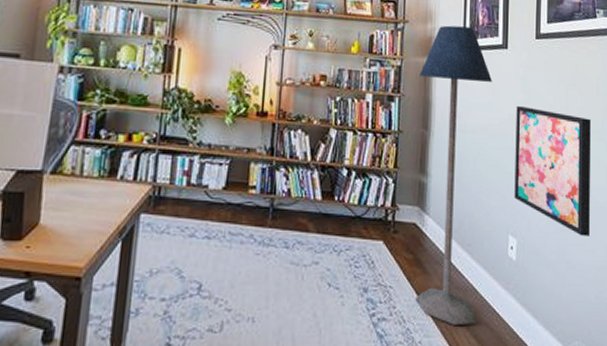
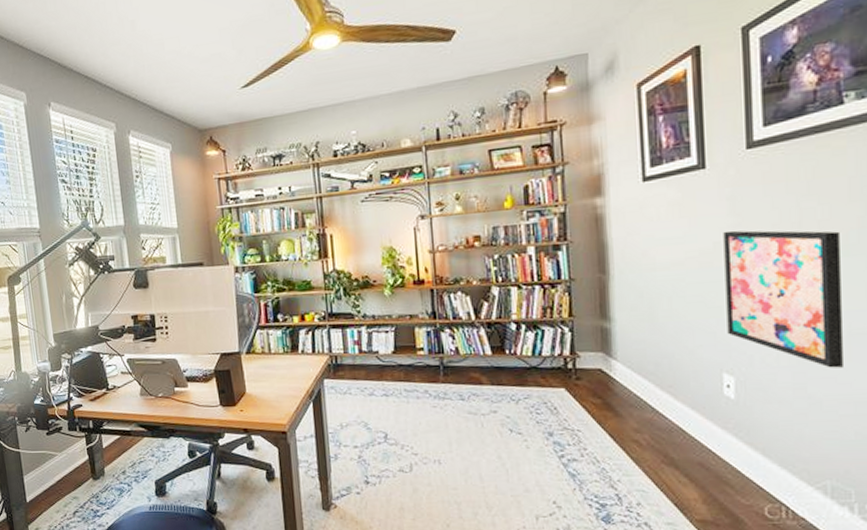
floor lamp: present [415,25,493,325] -> none [589,153,688,465]

